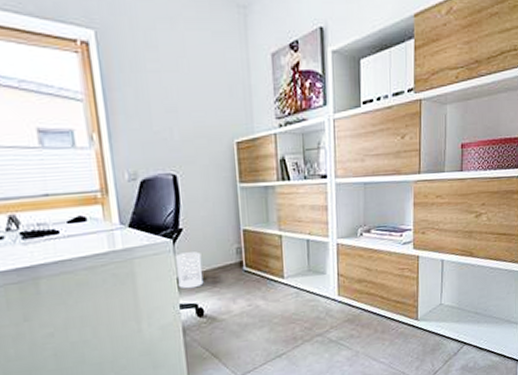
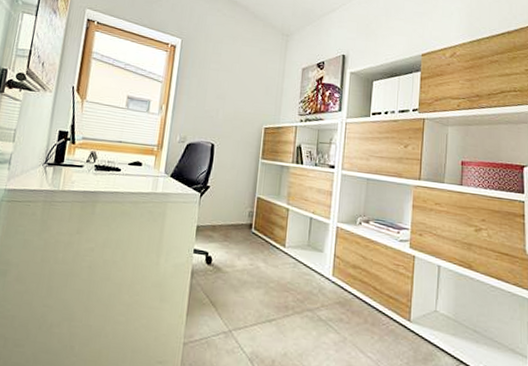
wastebasket: present [176,251,204,289] -> none [197,206,220,238]

